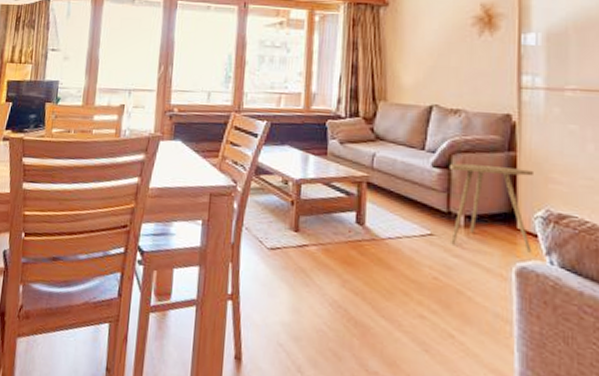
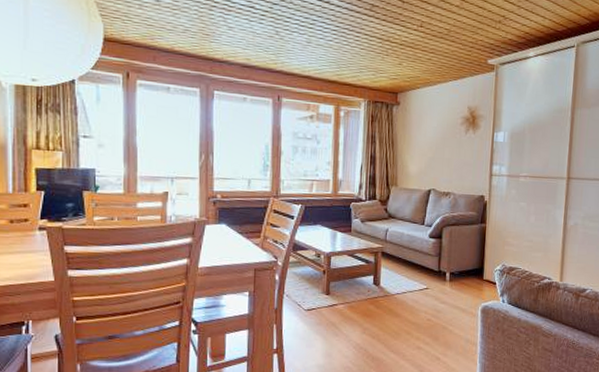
side table: present [448,163,533,253] -> none [440,234,496,296]

